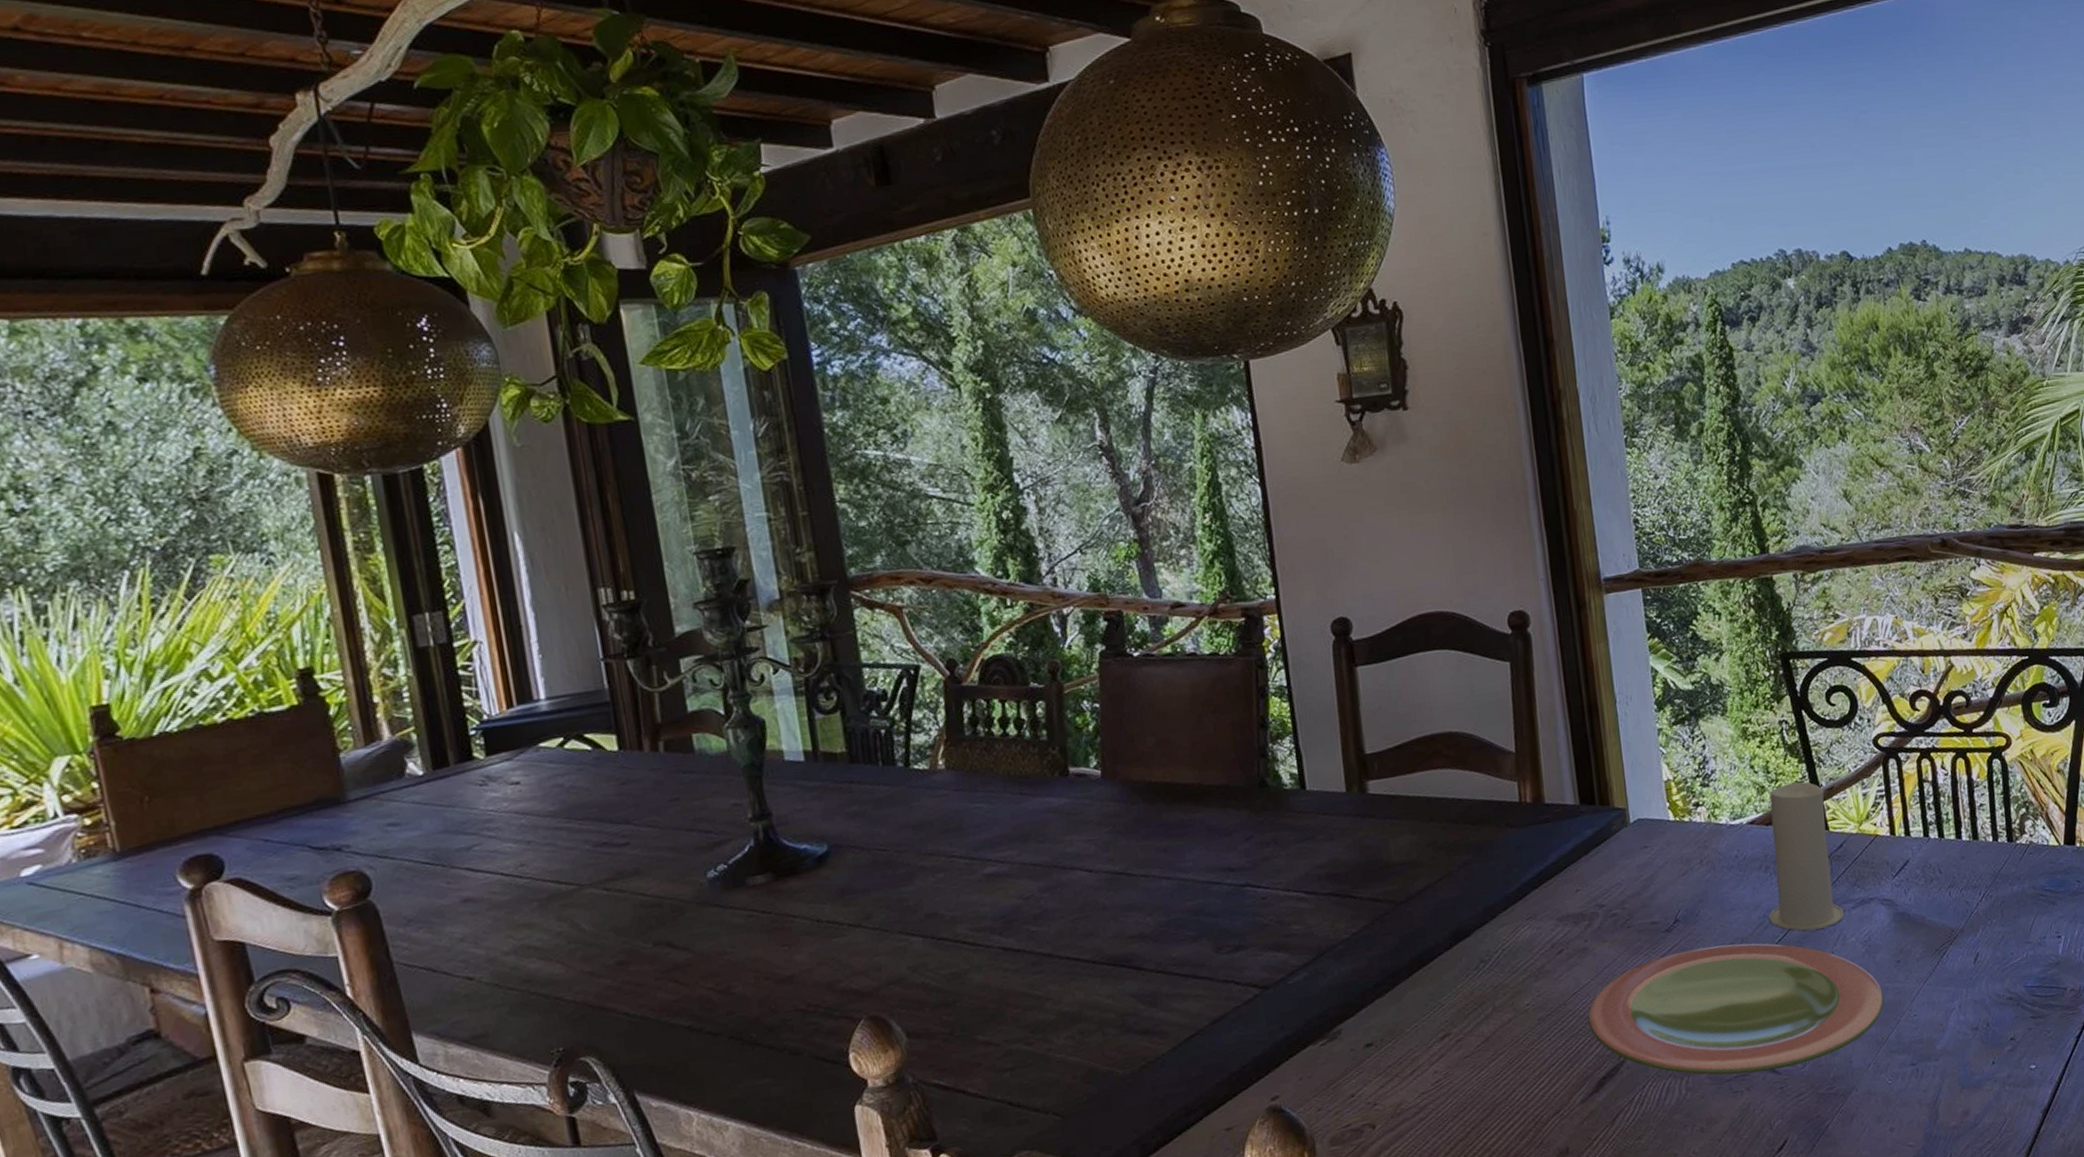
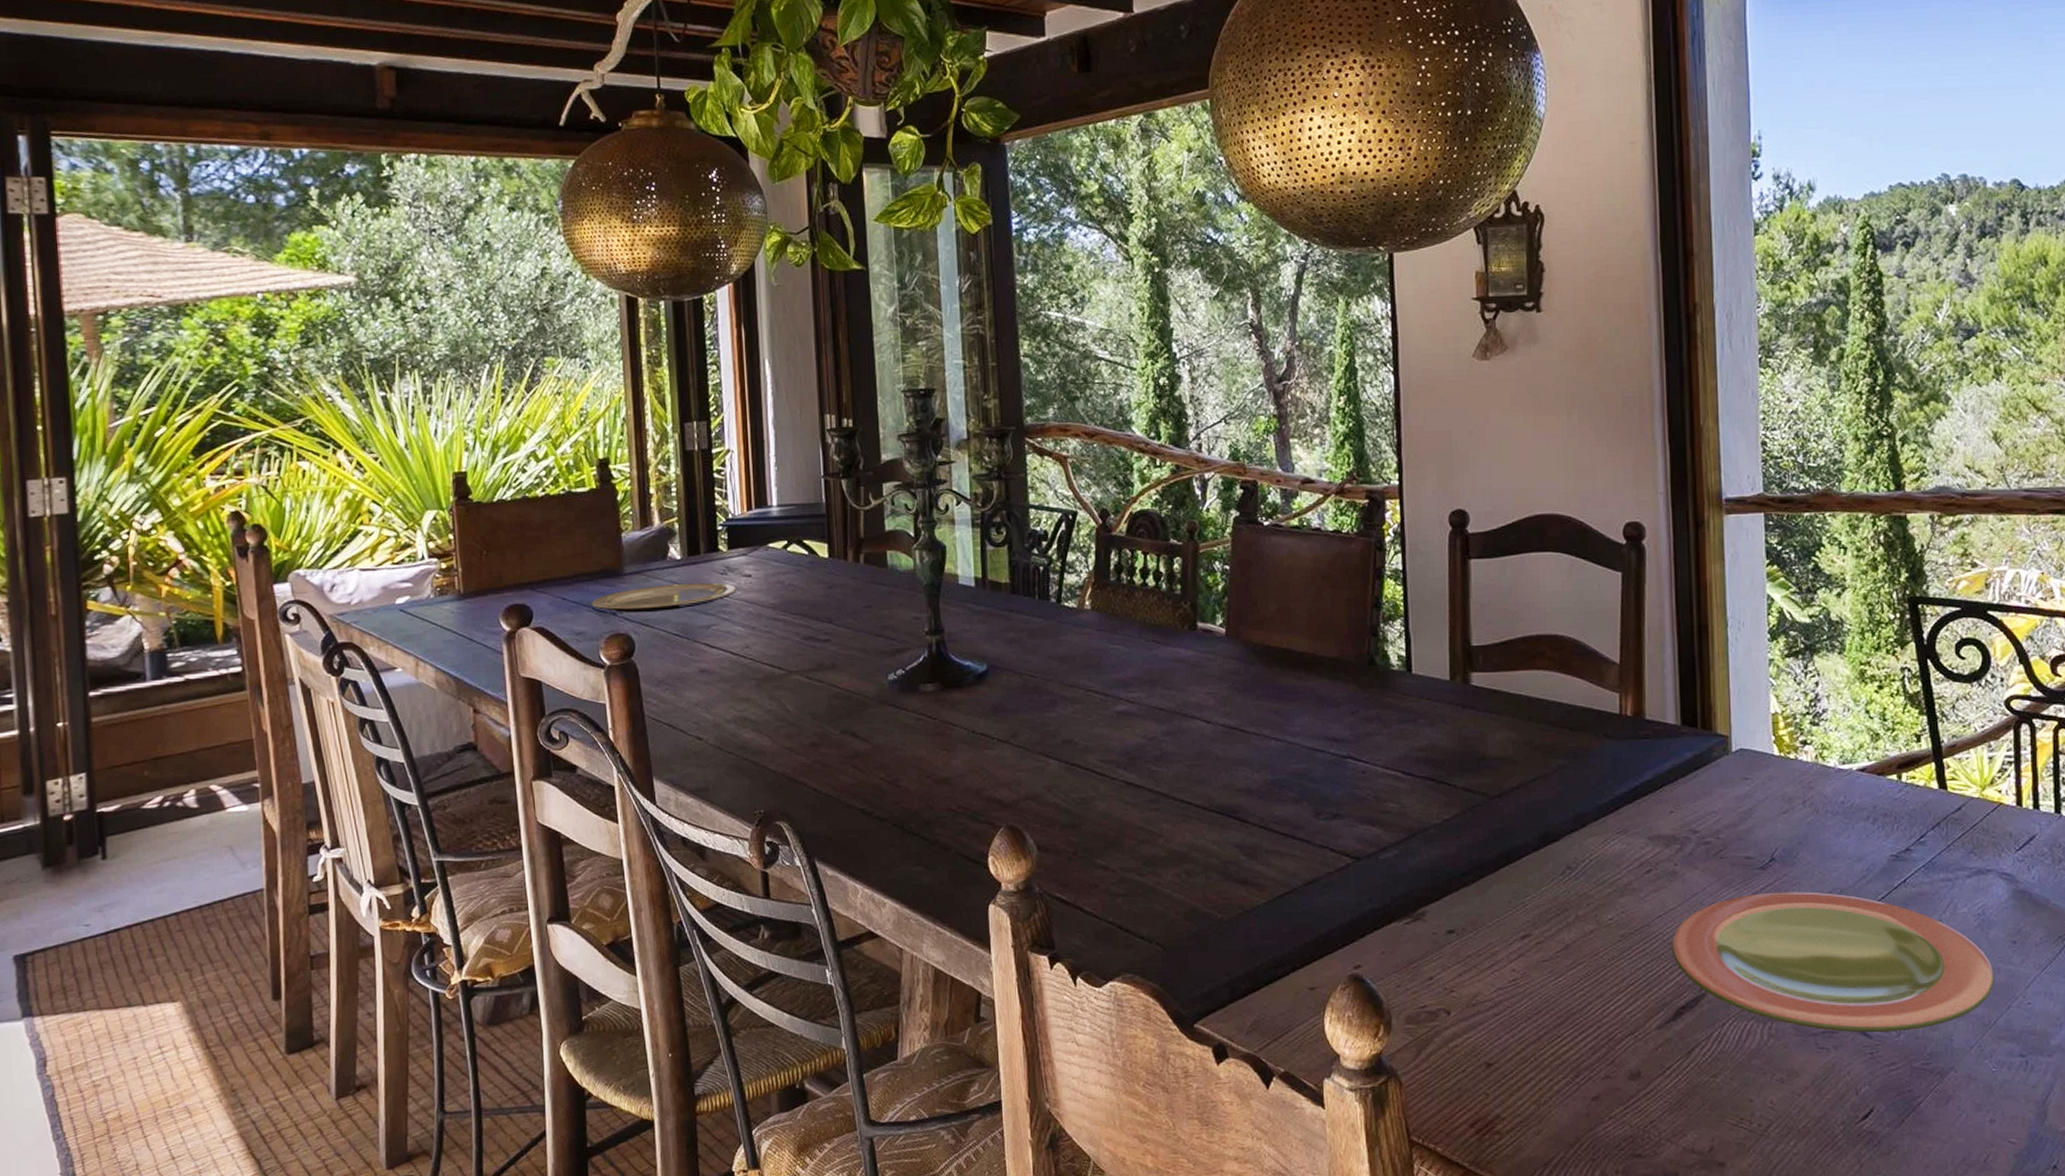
plate: none [305,795,503,847] -> present [591,582,737,613]
candle: present [1768,781,1845,932] -> none [1872,734,1957,893]

